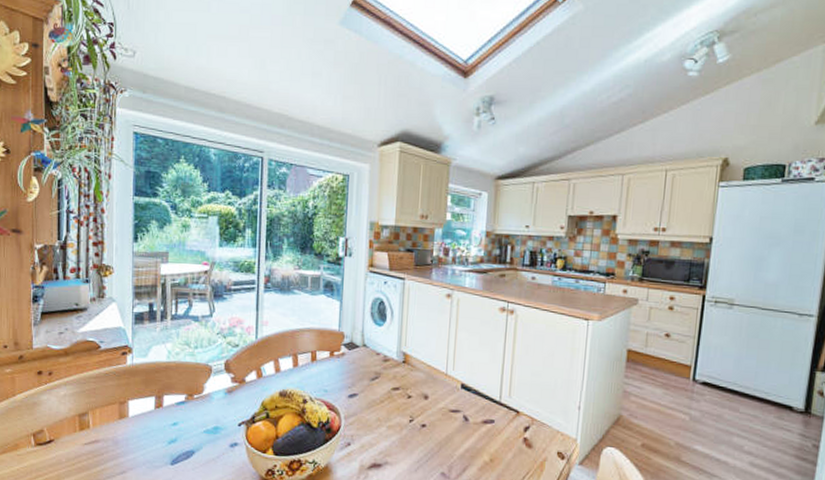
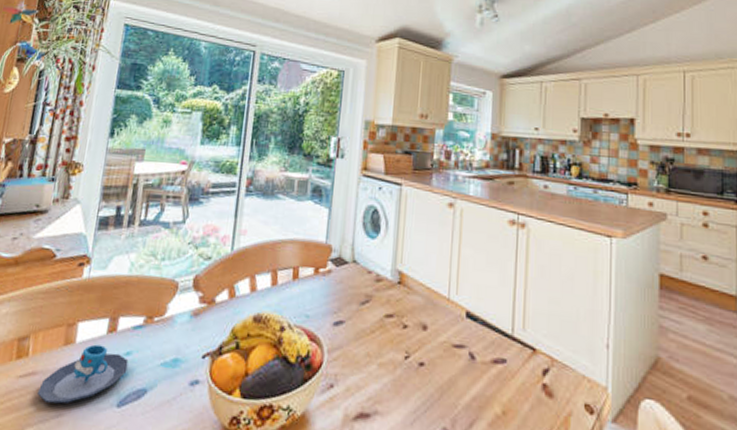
mug: none [103,417,176,464] -> present [37,344,129,404]

